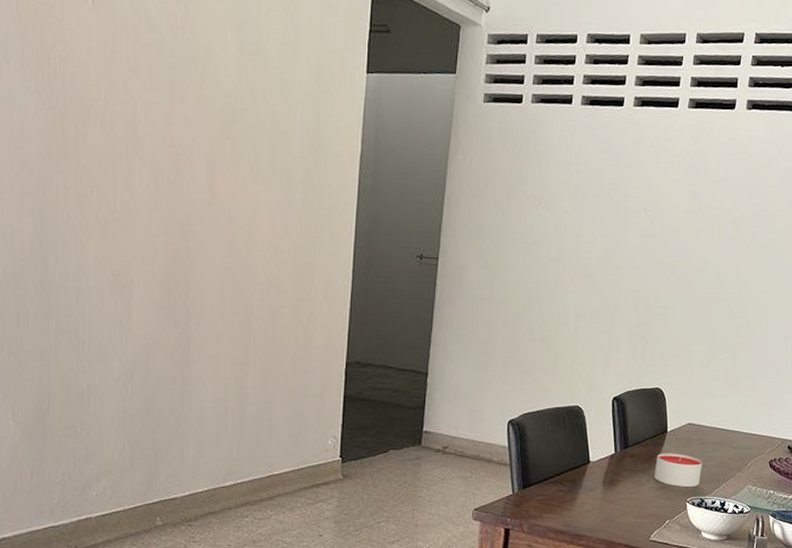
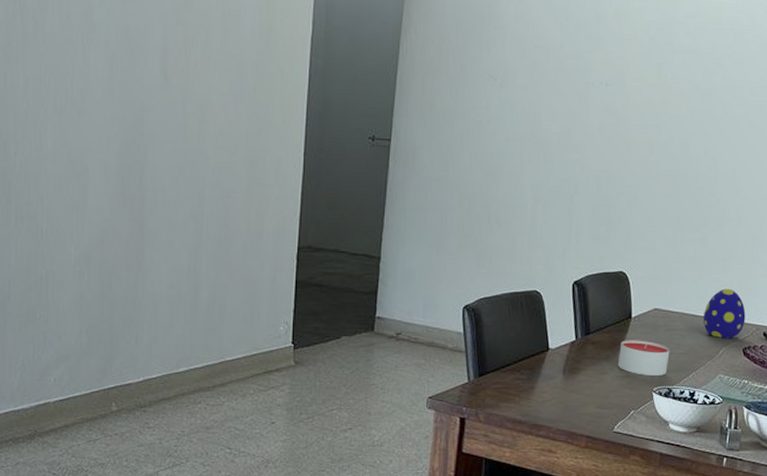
decorative egg: none [733,404,772,452] -> present [703,288,746,339]

